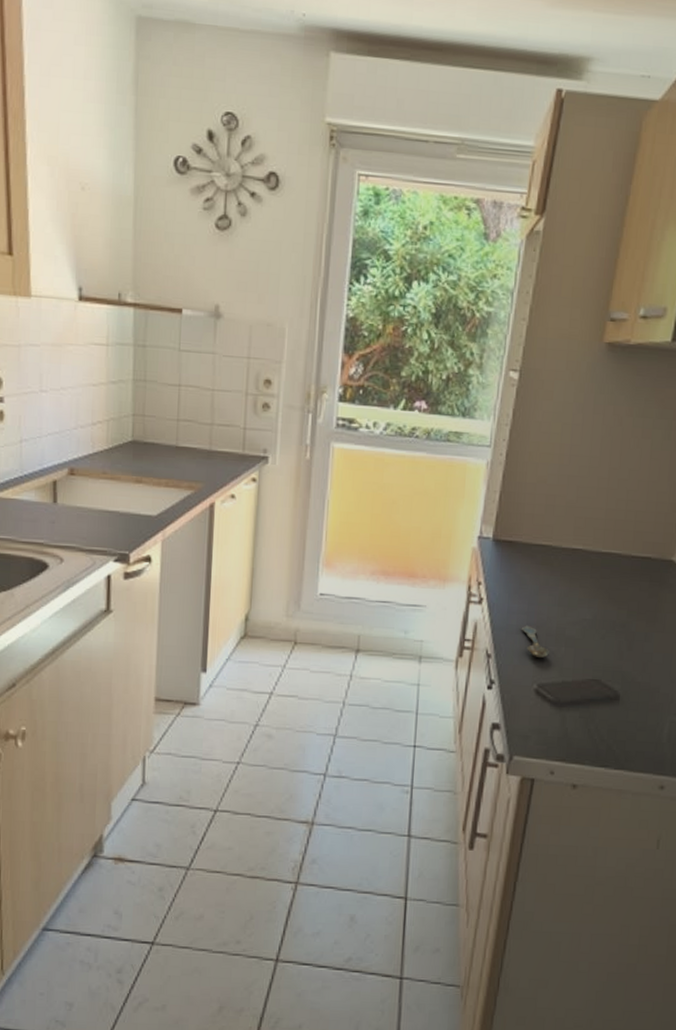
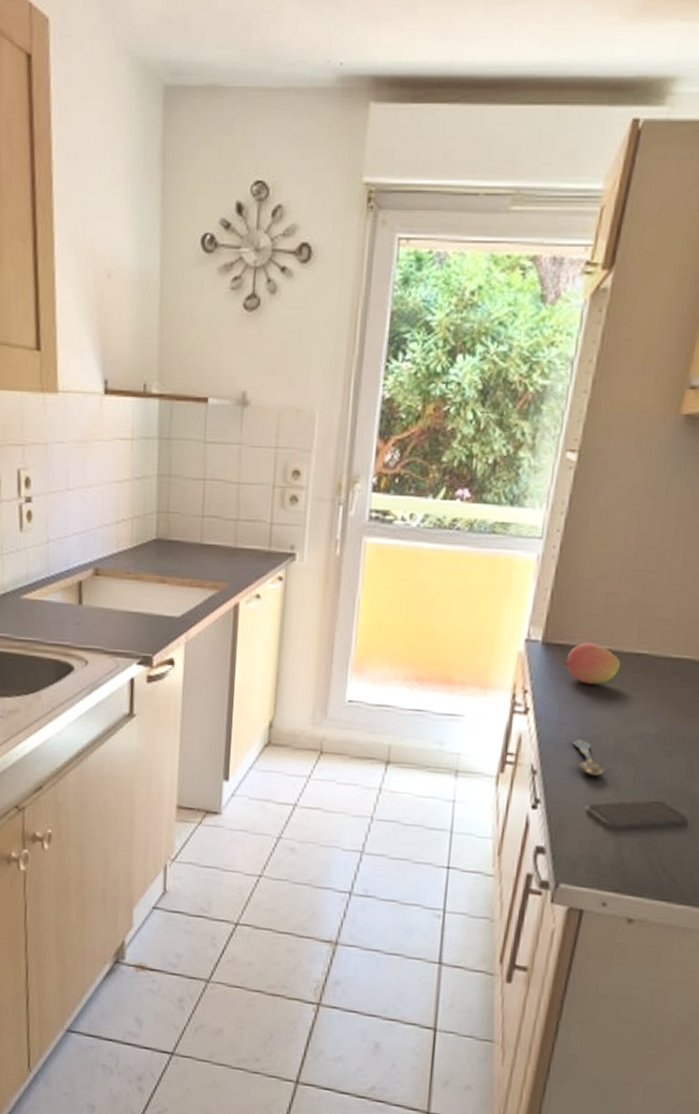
fruit: none [510,539,560,577] -> present [561,642,621,685]

